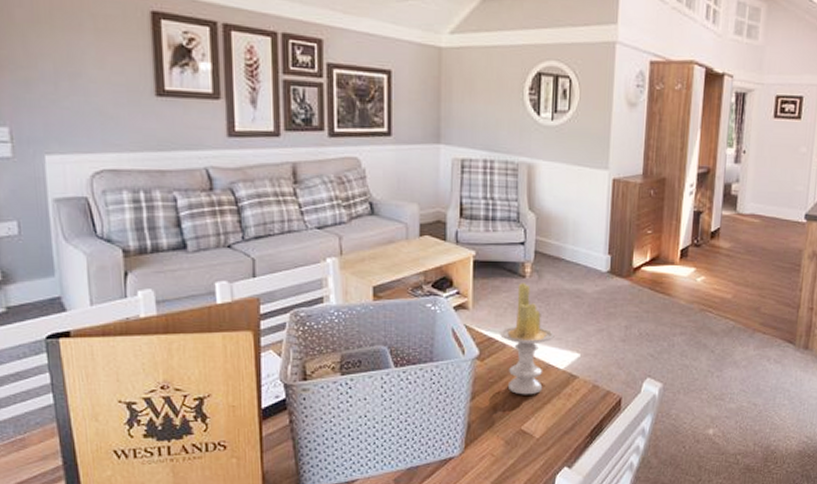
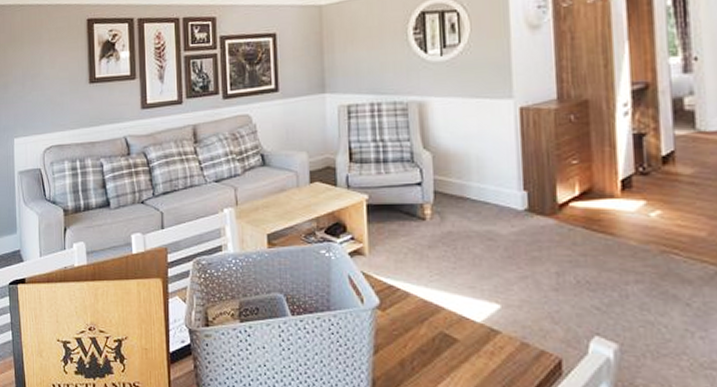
candle: present [499,283,555,395] -> none [400,225,466,351]

